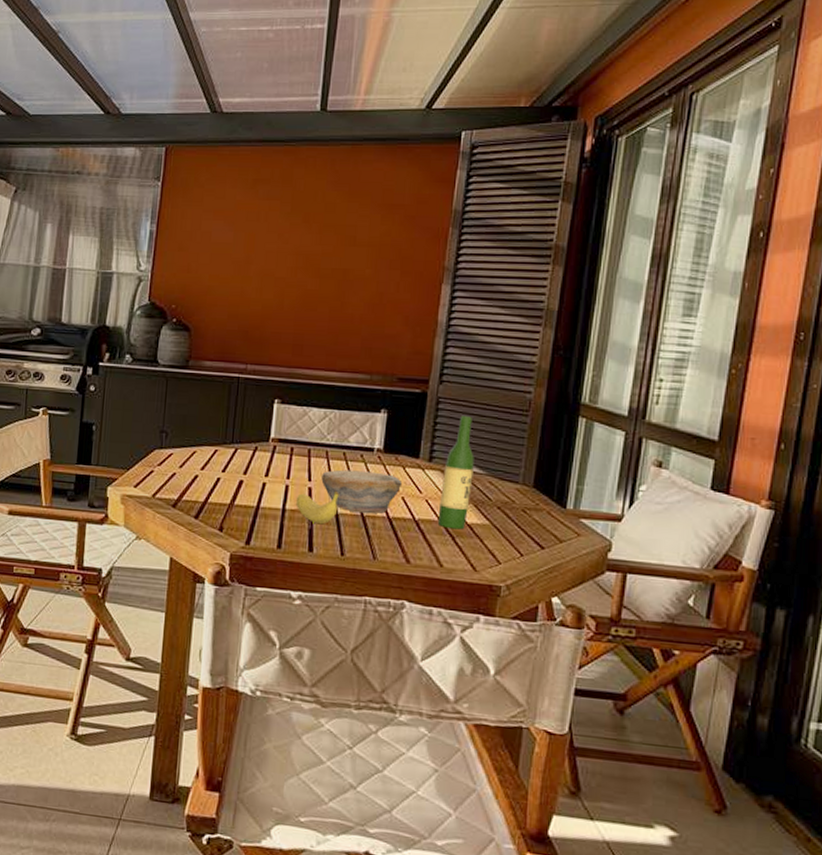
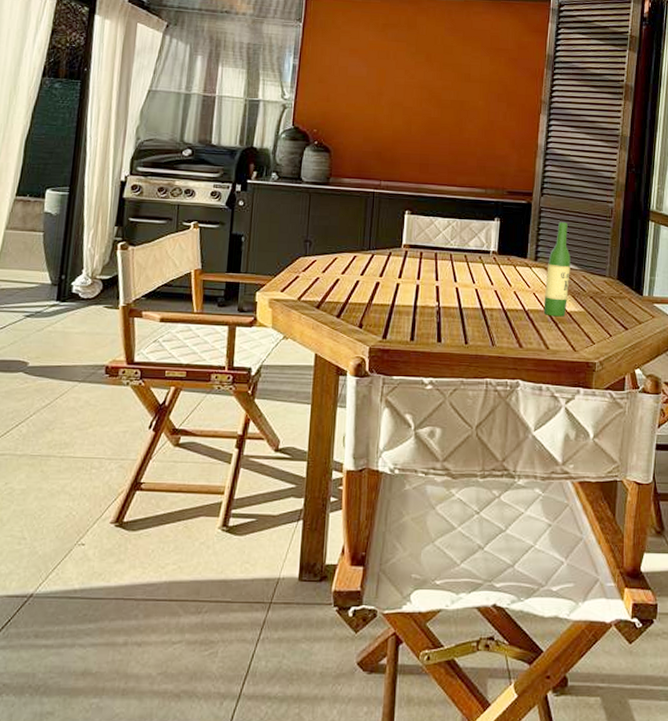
fruit: present [295,490,339,525] -> none [425,288,462,318]
bowl: present [321,469,403,514] -> none [447,270,514,307]

